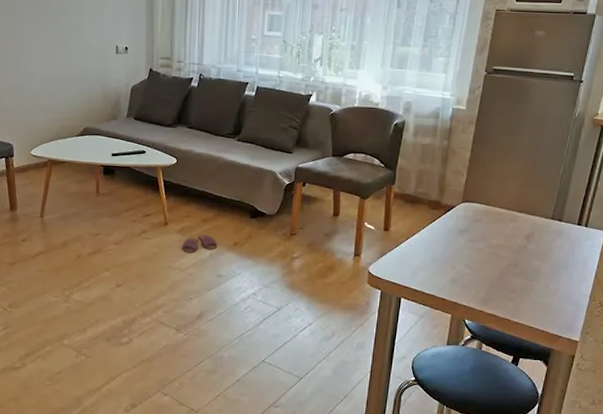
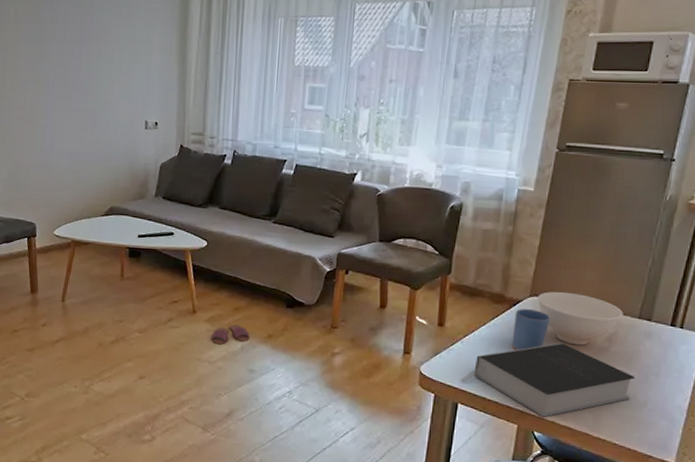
book: none [403,242,548,307] -> present [460,342,635,417]
mug: none [446,213,480,250] -> present [512,308,551,351]
bowl: none [468,197,539,244] -> present [537,291,623,346]

